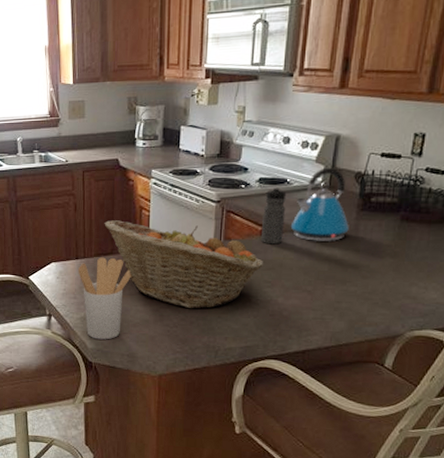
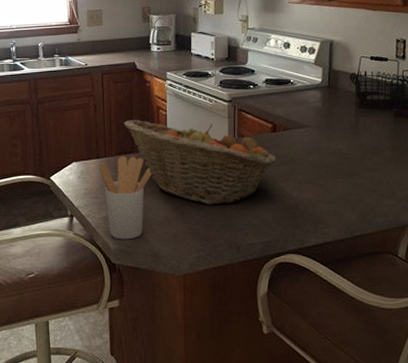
water bottle: present [260,186,287,245] -> none [271,86,292,141]
kettle: present [290,167,349,241] -> none [297,69,350,137]

